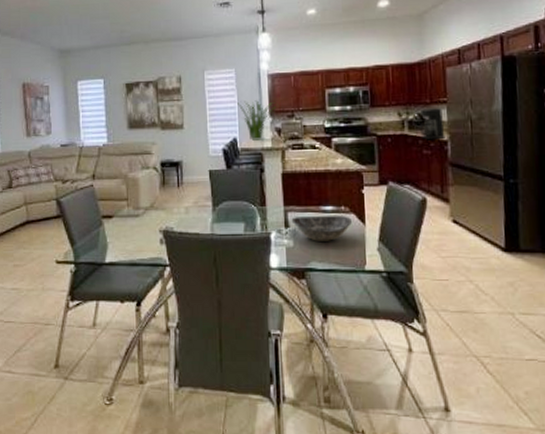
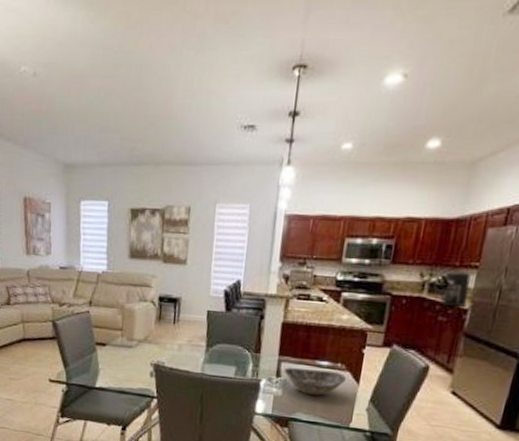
decorative plant: present [237,100,279,141] -> none [247,241,292,286]

